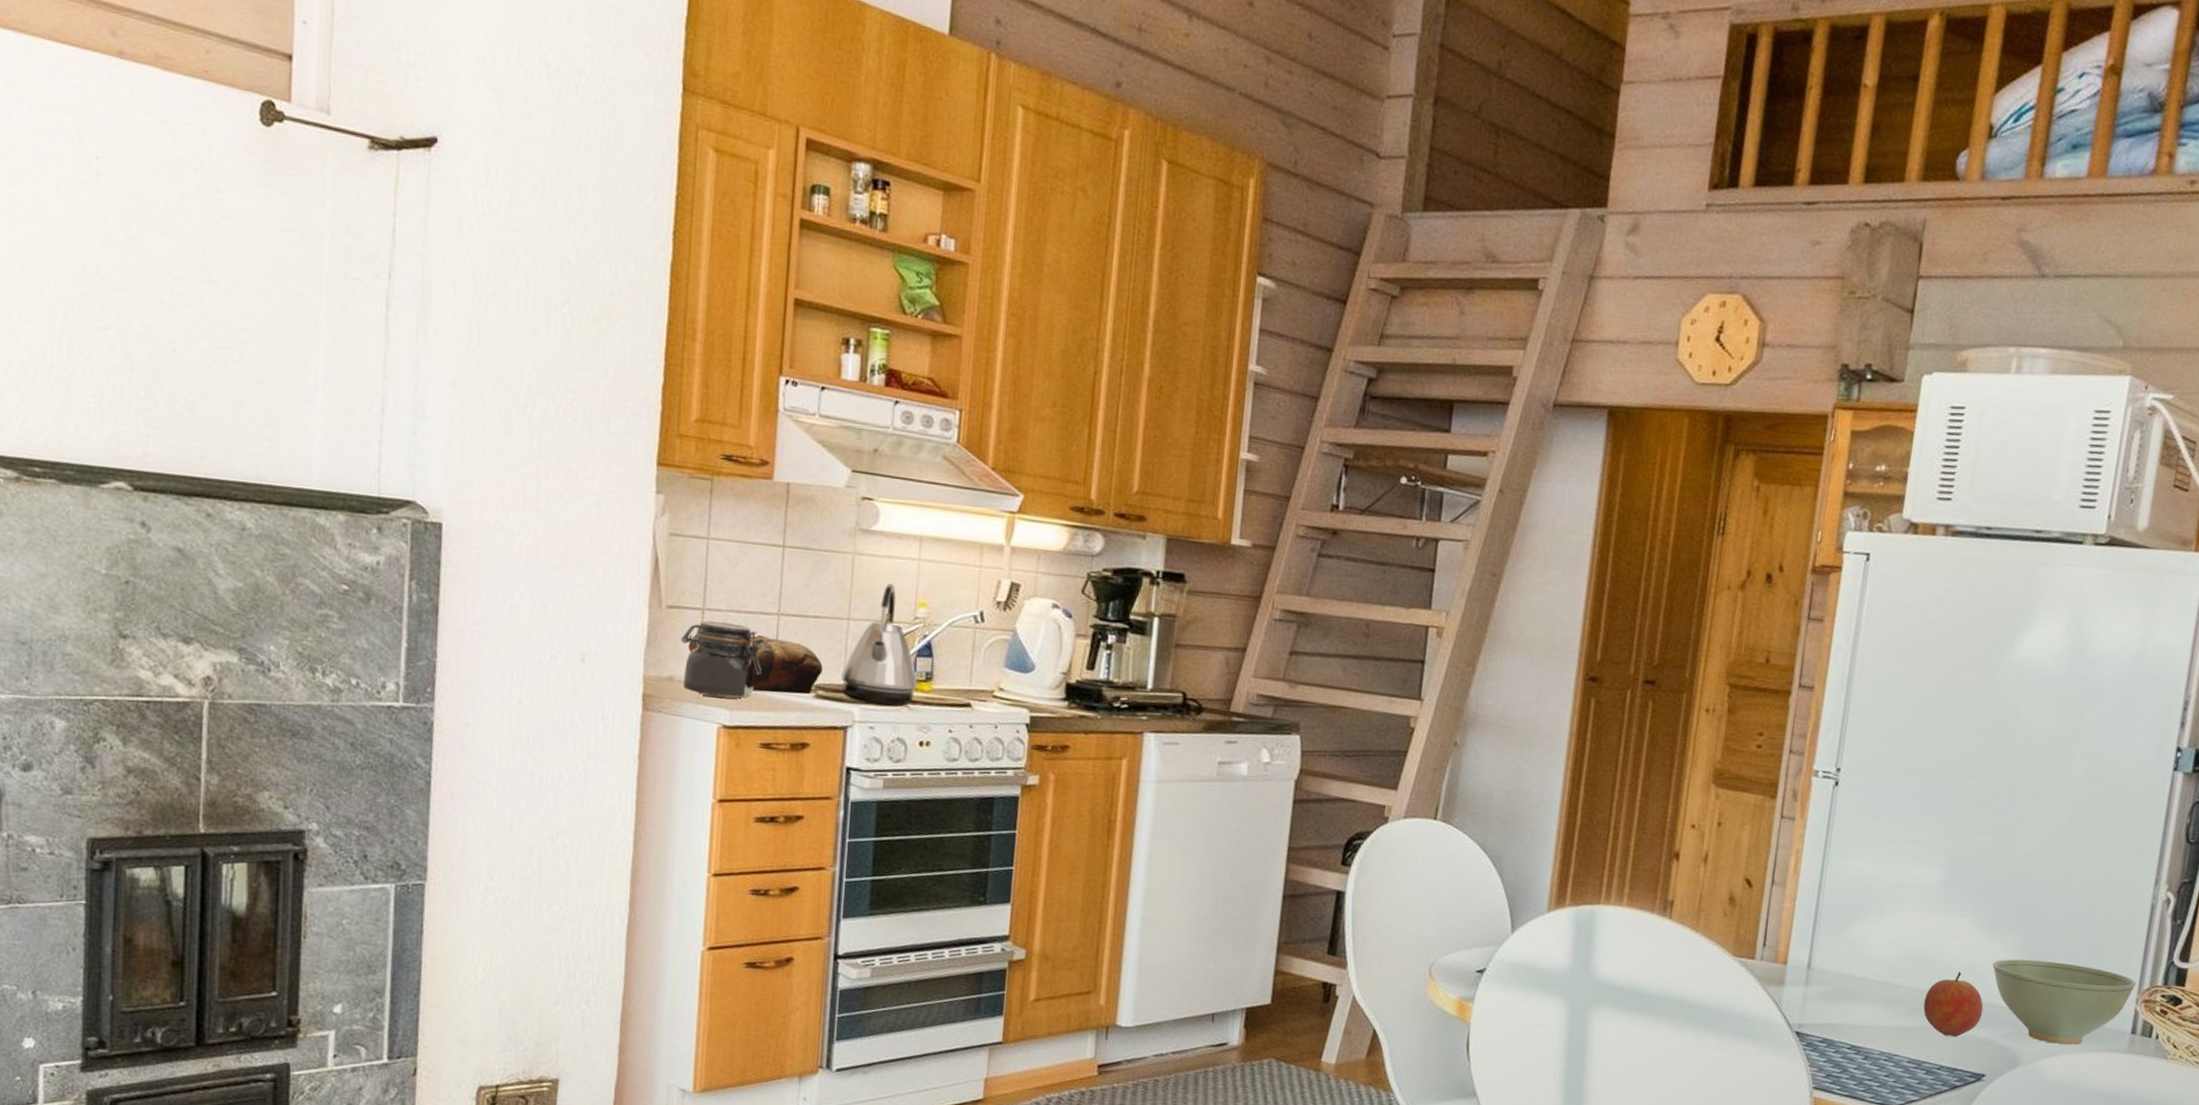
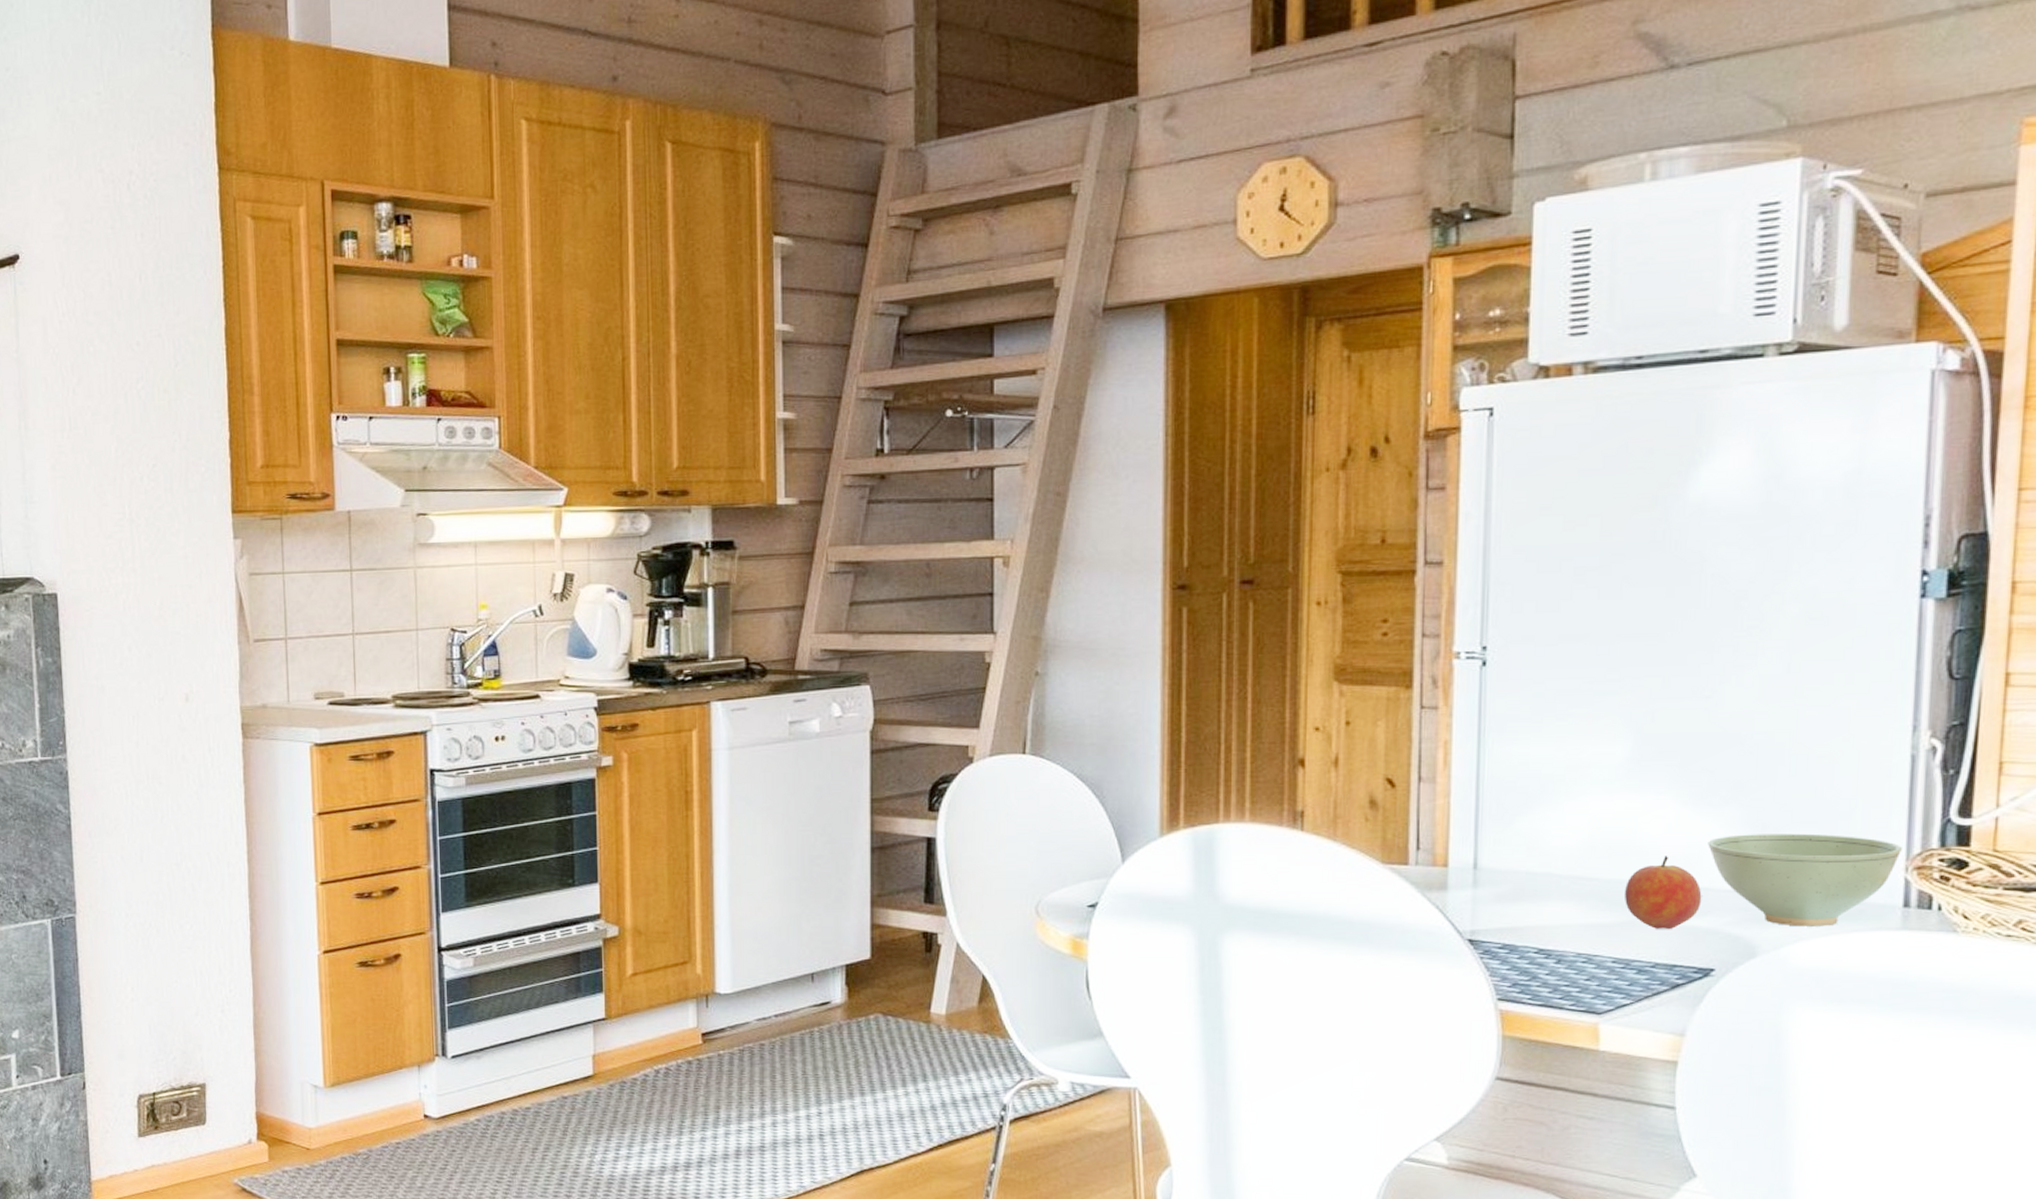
jar: present [681,621,762,700] -> none [269,648,344,719]
bread loaf: present [688,635,823,695] -> none [276,656,398,708]
kettle: present [841,584,918,707] -> none [416,591,487,708]

